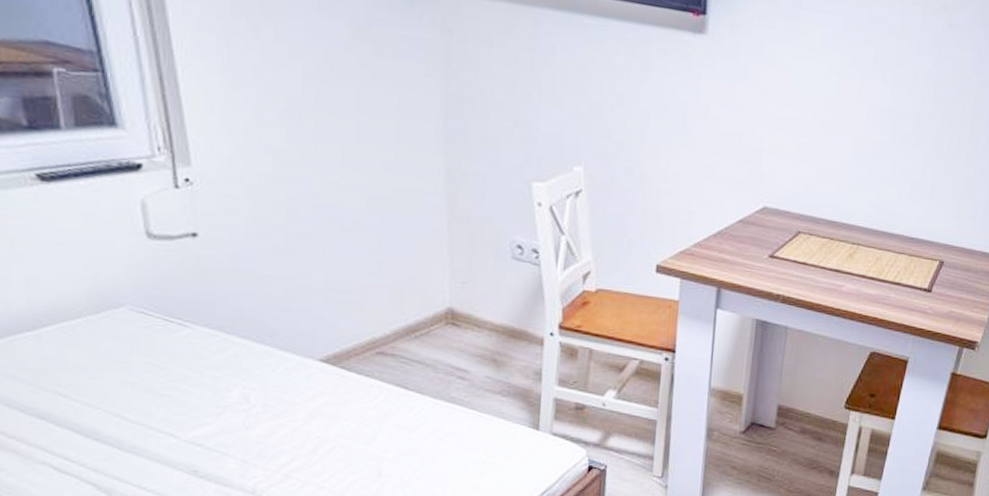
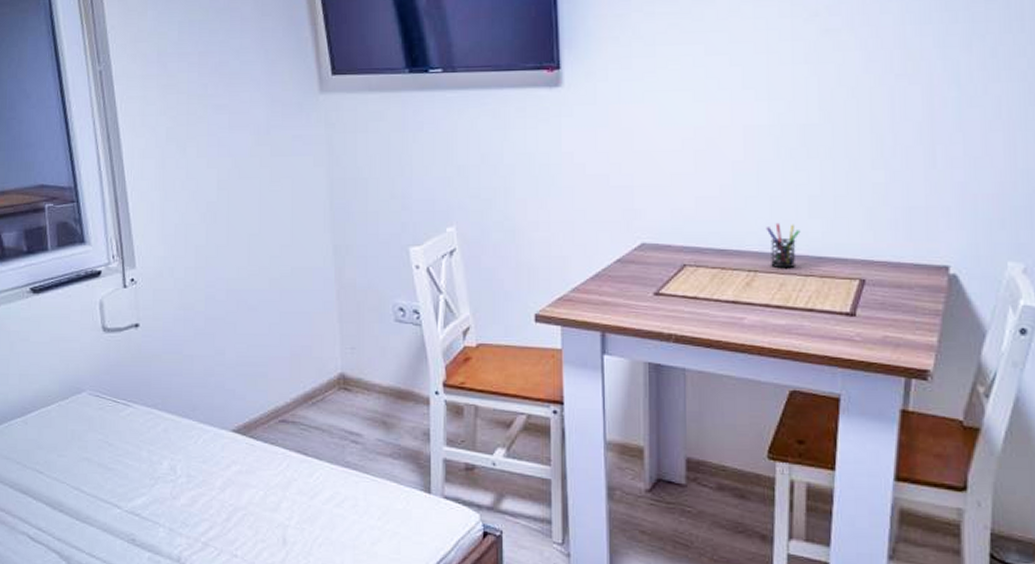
pen holder: none [872,202,901,245] -> present [766,222,801,269]

